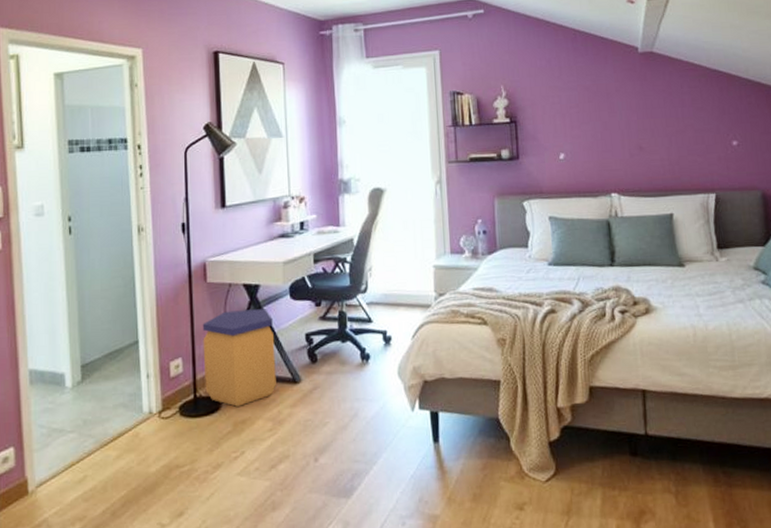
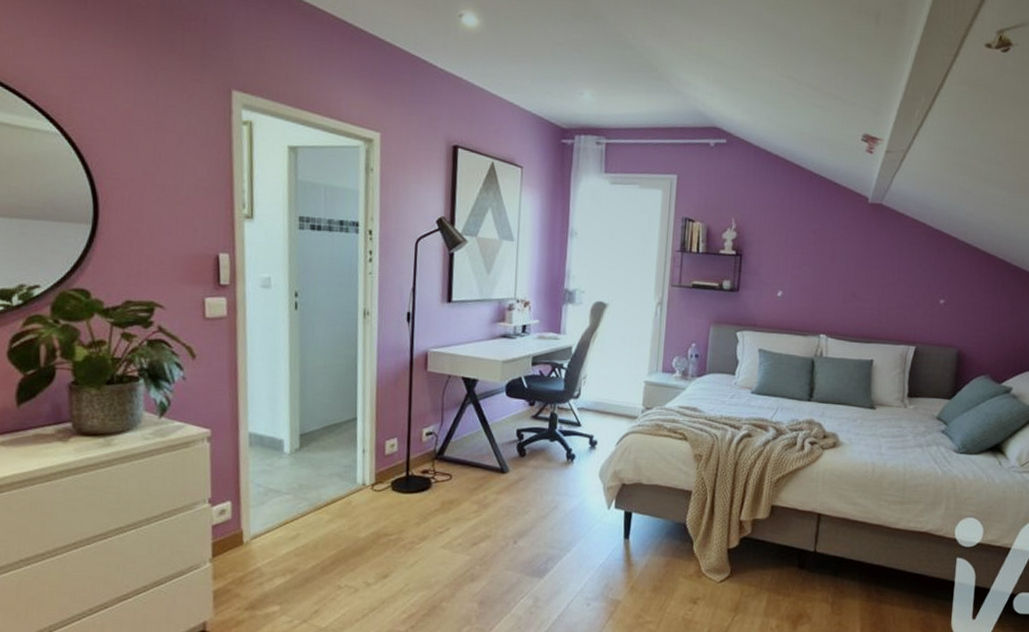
trash can: present [202,309,276,407] -> none [417,400,488,488]

